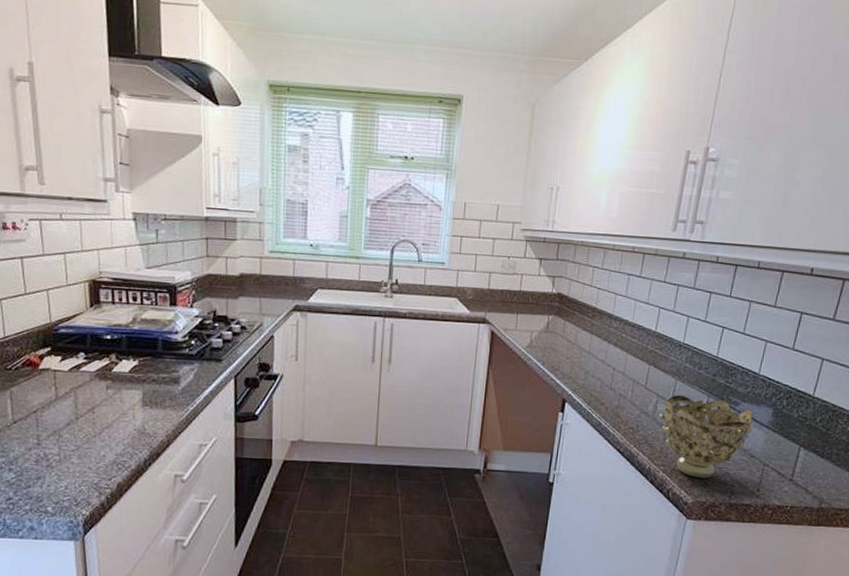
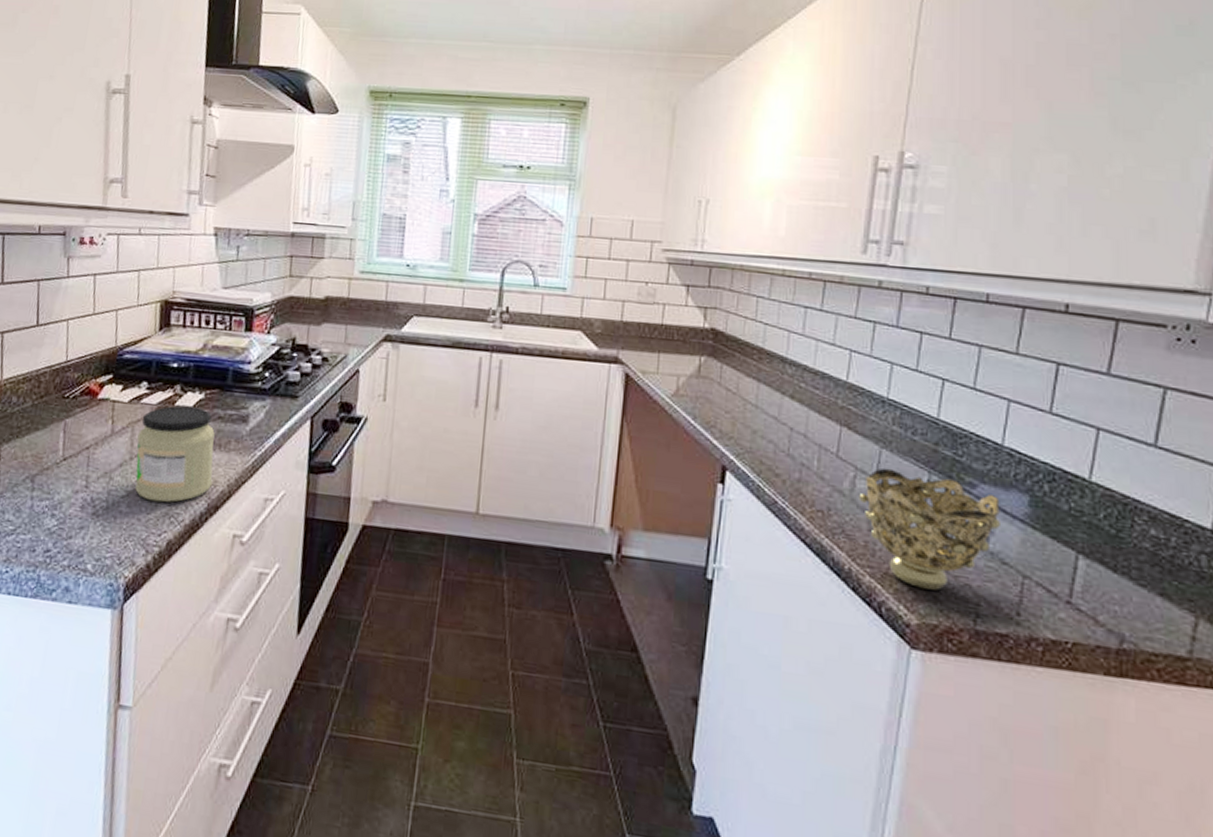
jar: none [80,372,152,453] -> present [135,405,215,503]

